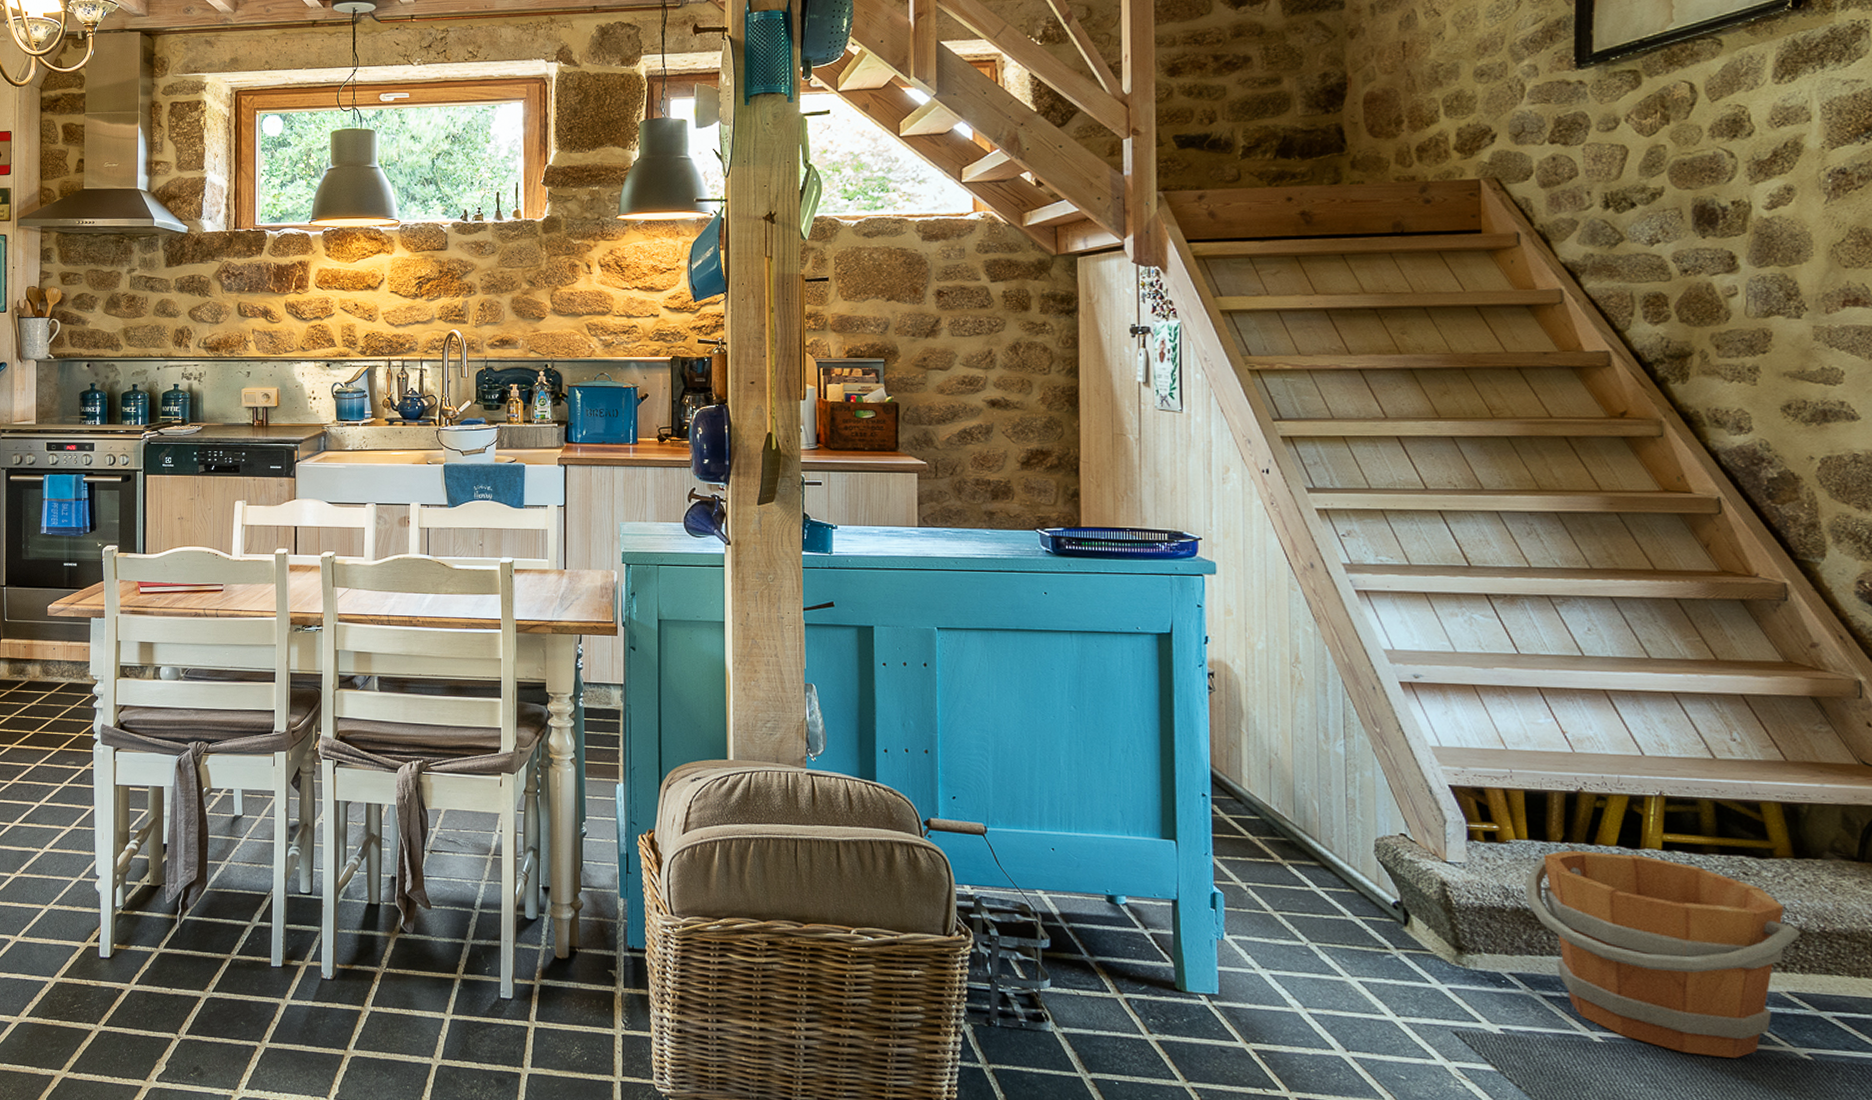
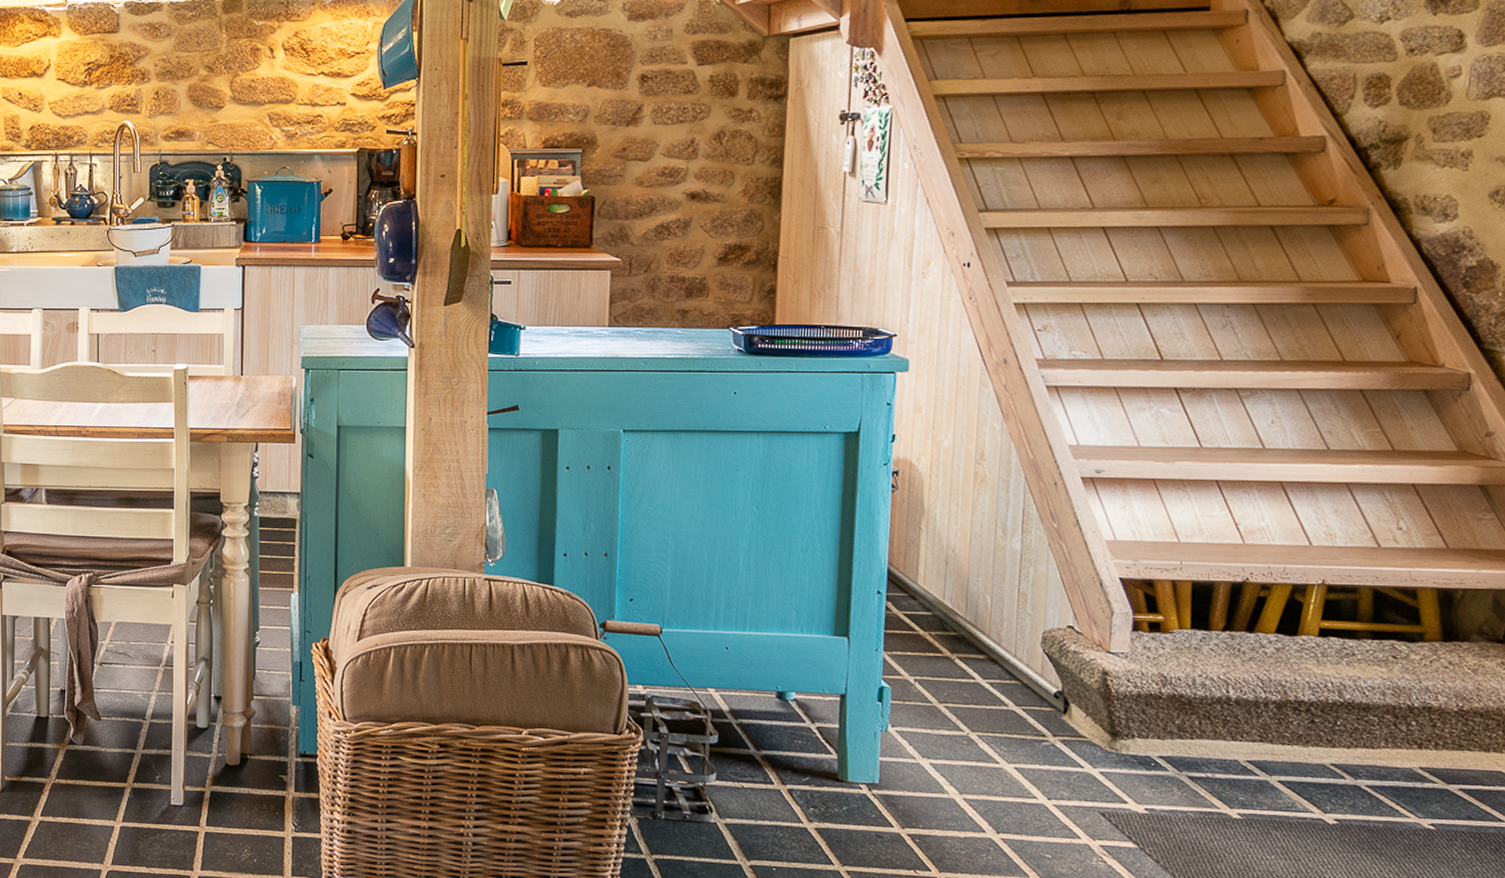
bucket: present [1525,850,1801,1058] -> none [1182,638,1440,830]

